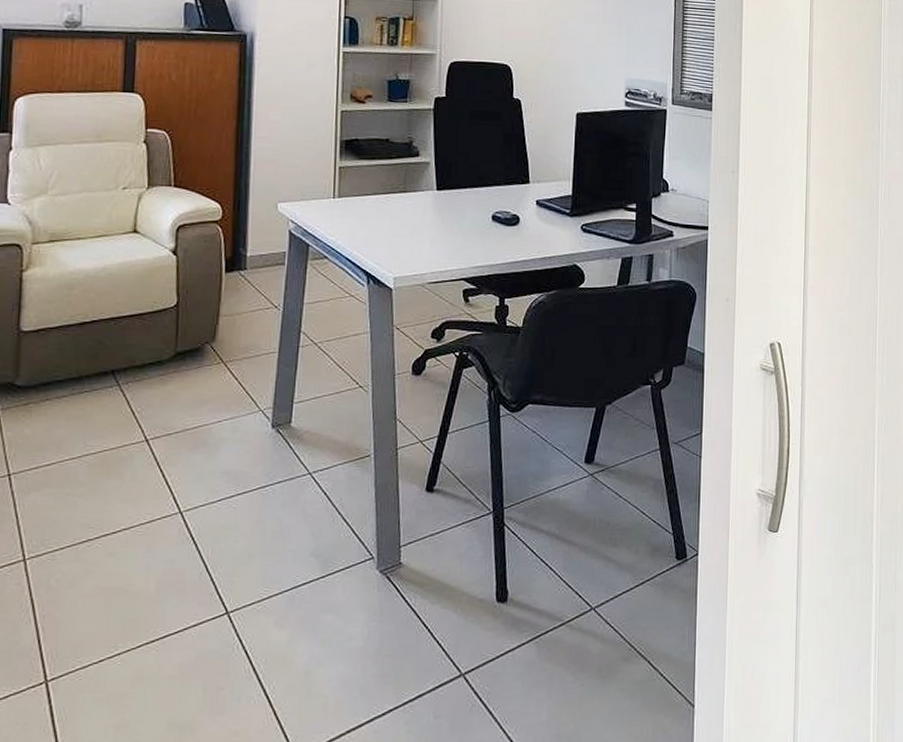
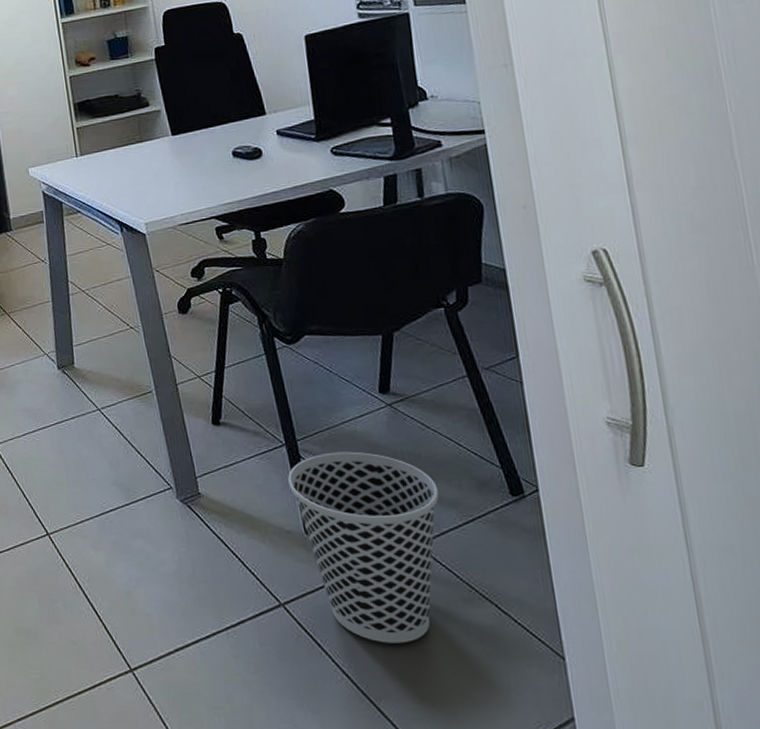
wastebasket: none [489,519,619,706] -> present [288,451,439,643]

